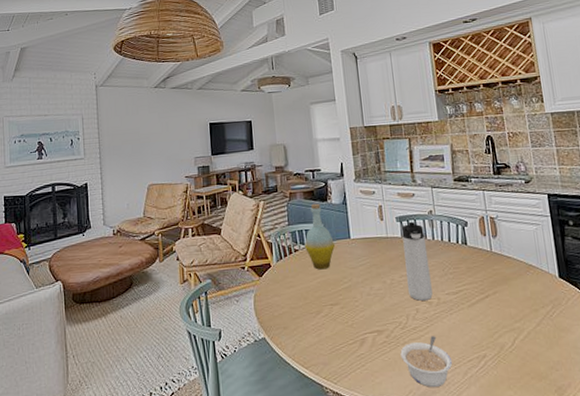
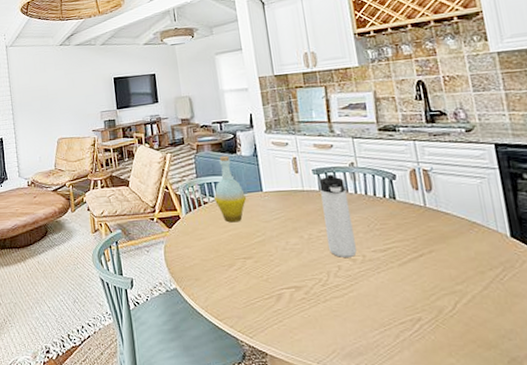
legume: present [400,336,453,388] -> none [321,295,382,349]

